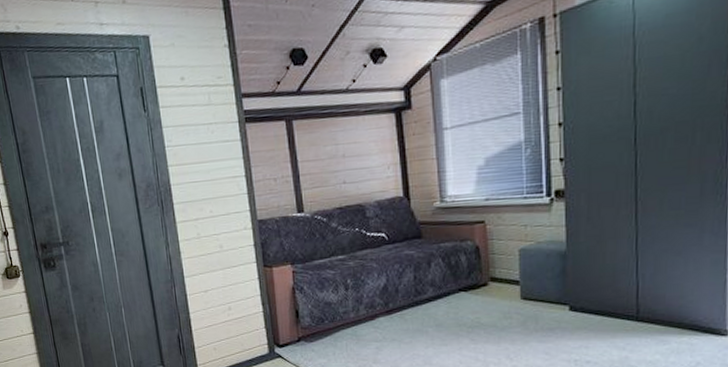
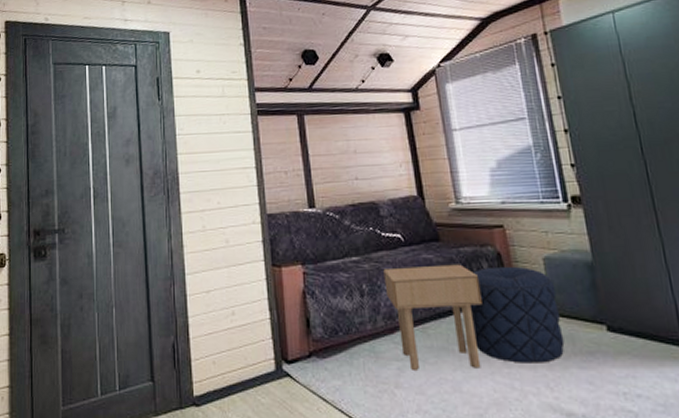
side table: none [367,258,457,349] -> present [383,264,482,370]
pouf: none [445,258,528,340] -> present [469,266,565,363]

